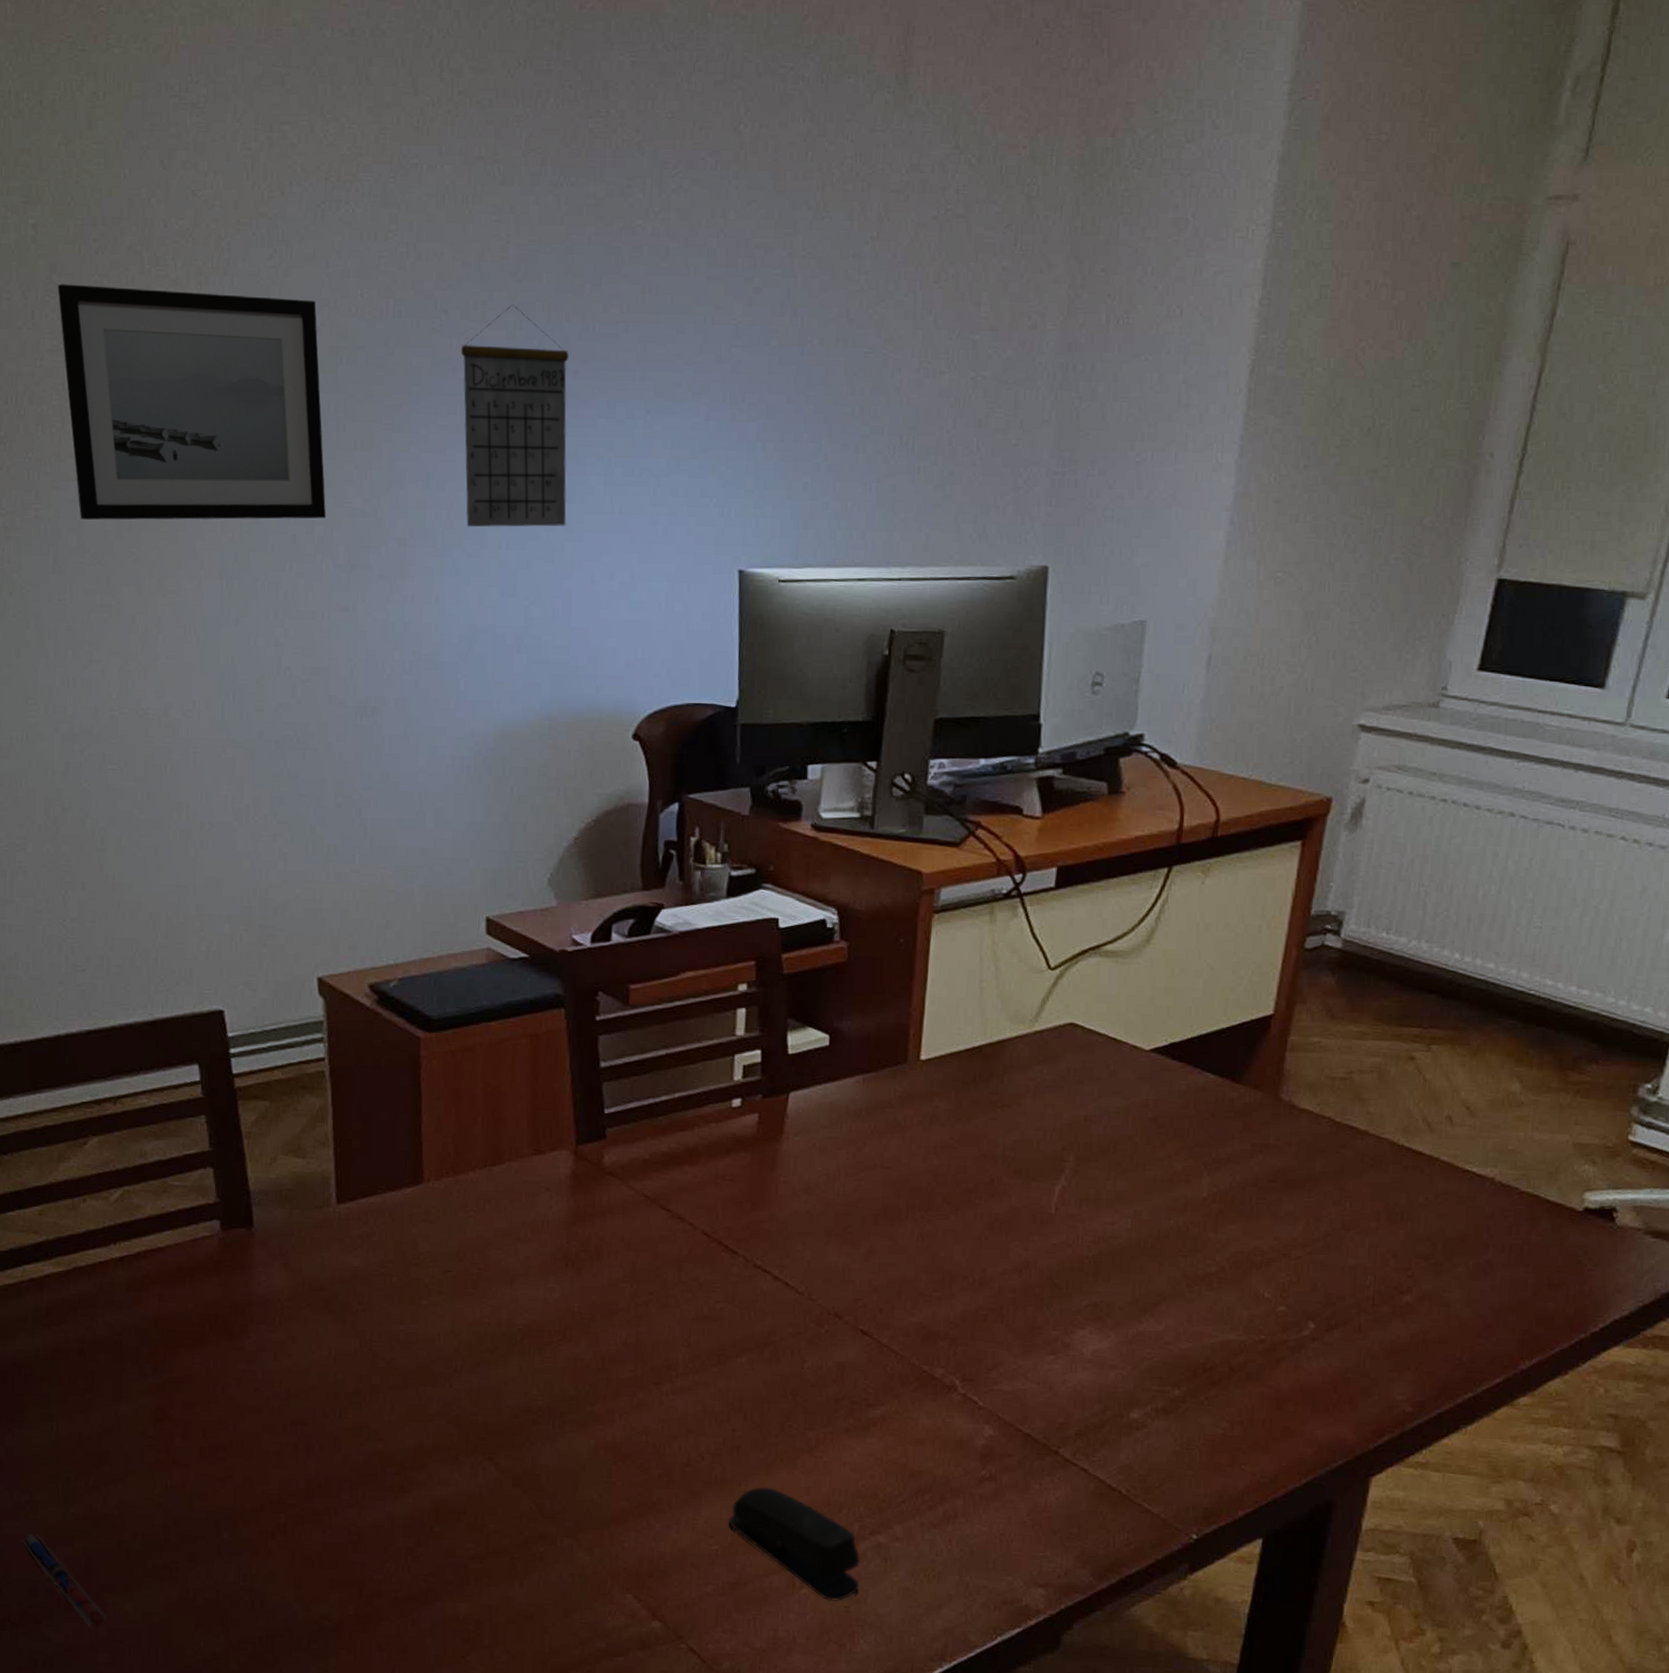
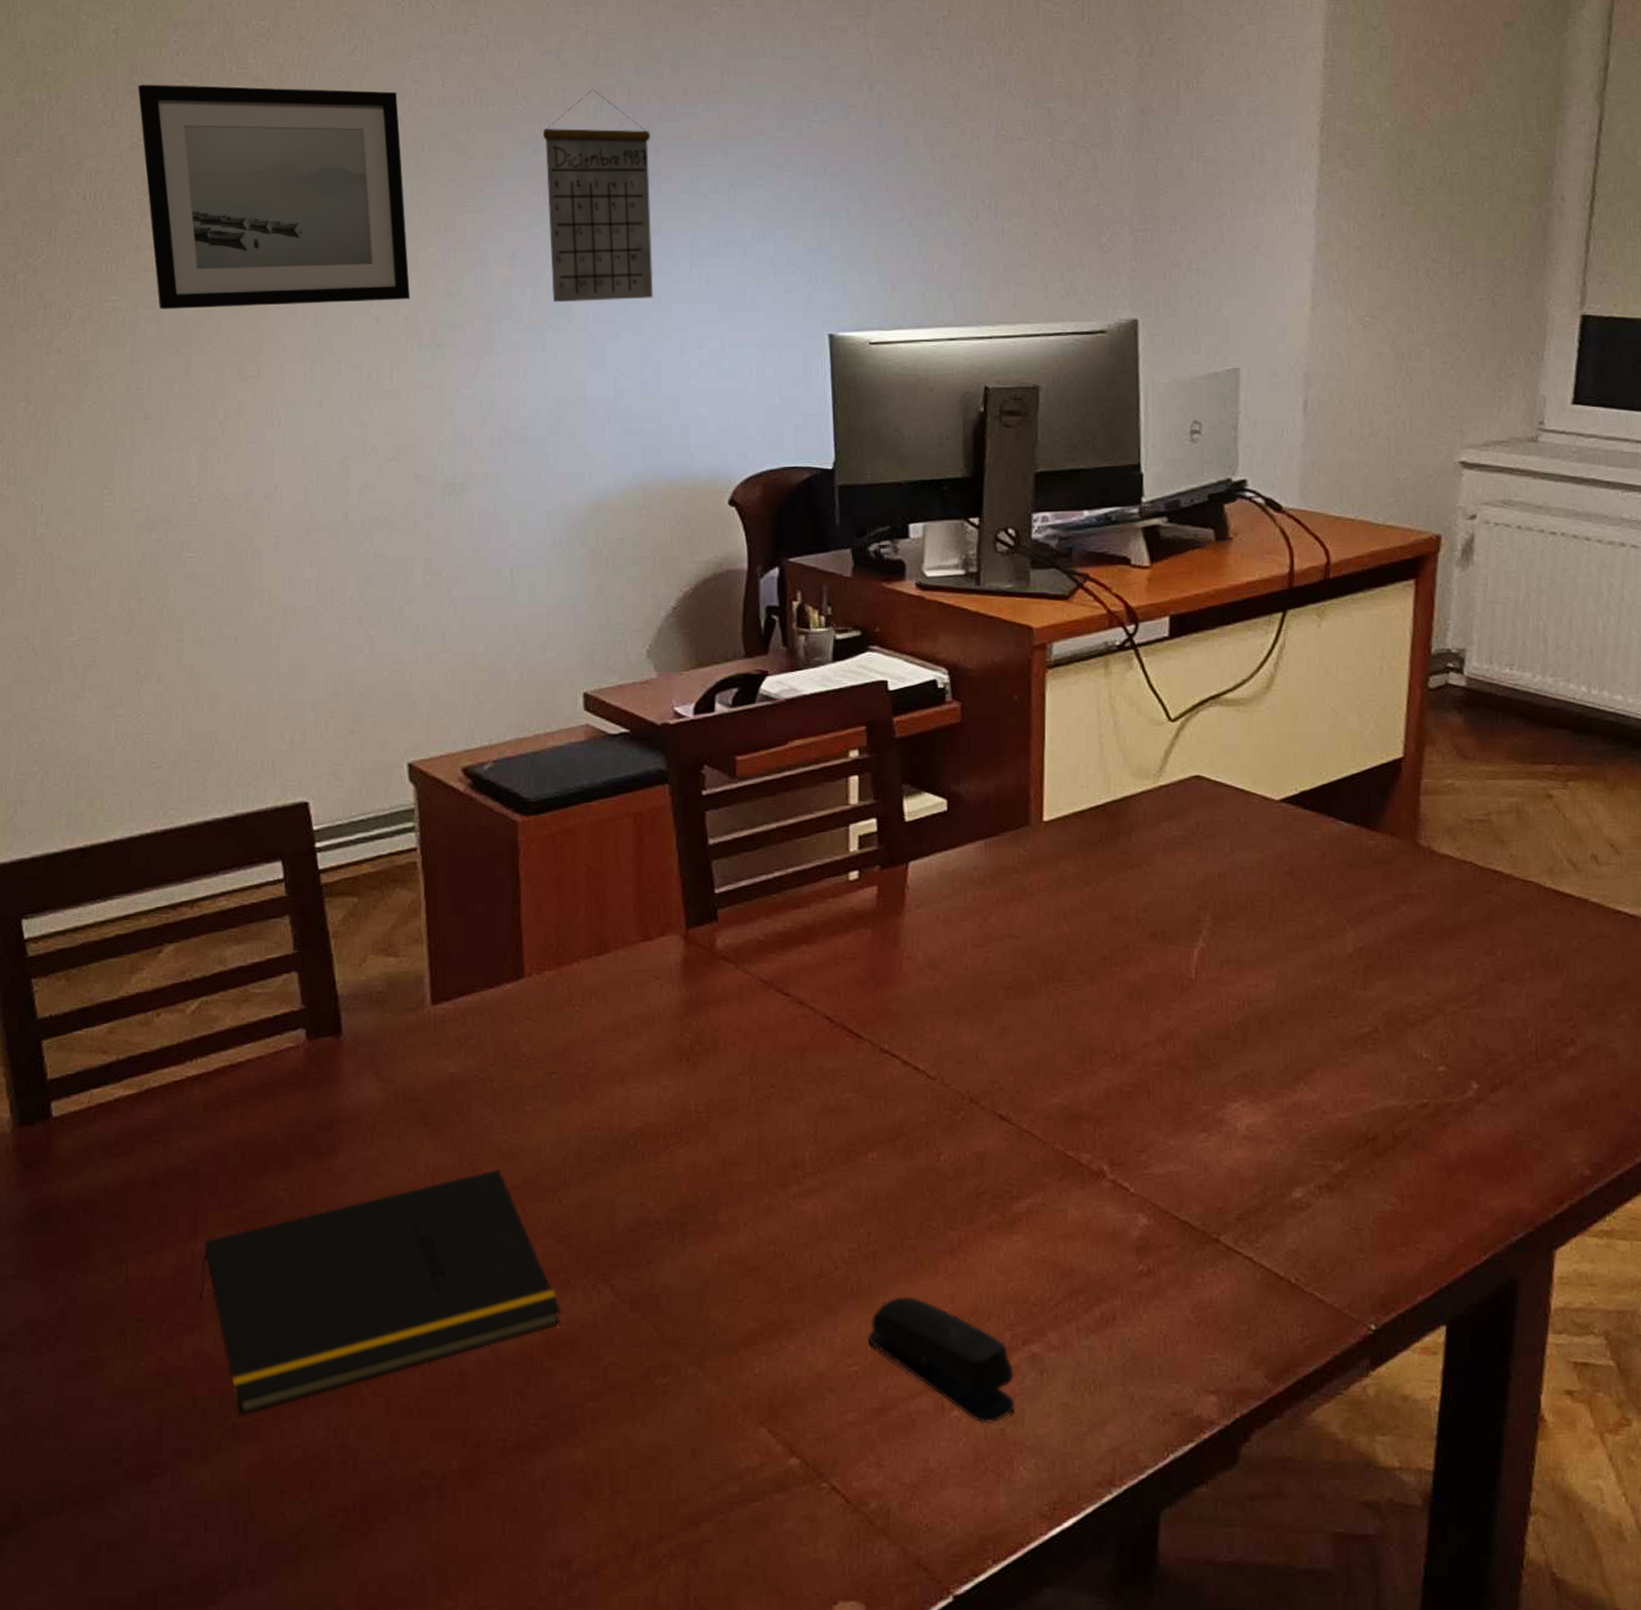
pen: present [21,1534,107,1627] -> none [84,1396,180,1501]
notepad: none [124,1355,450,1559] -> present [200,1169,561,1417]

